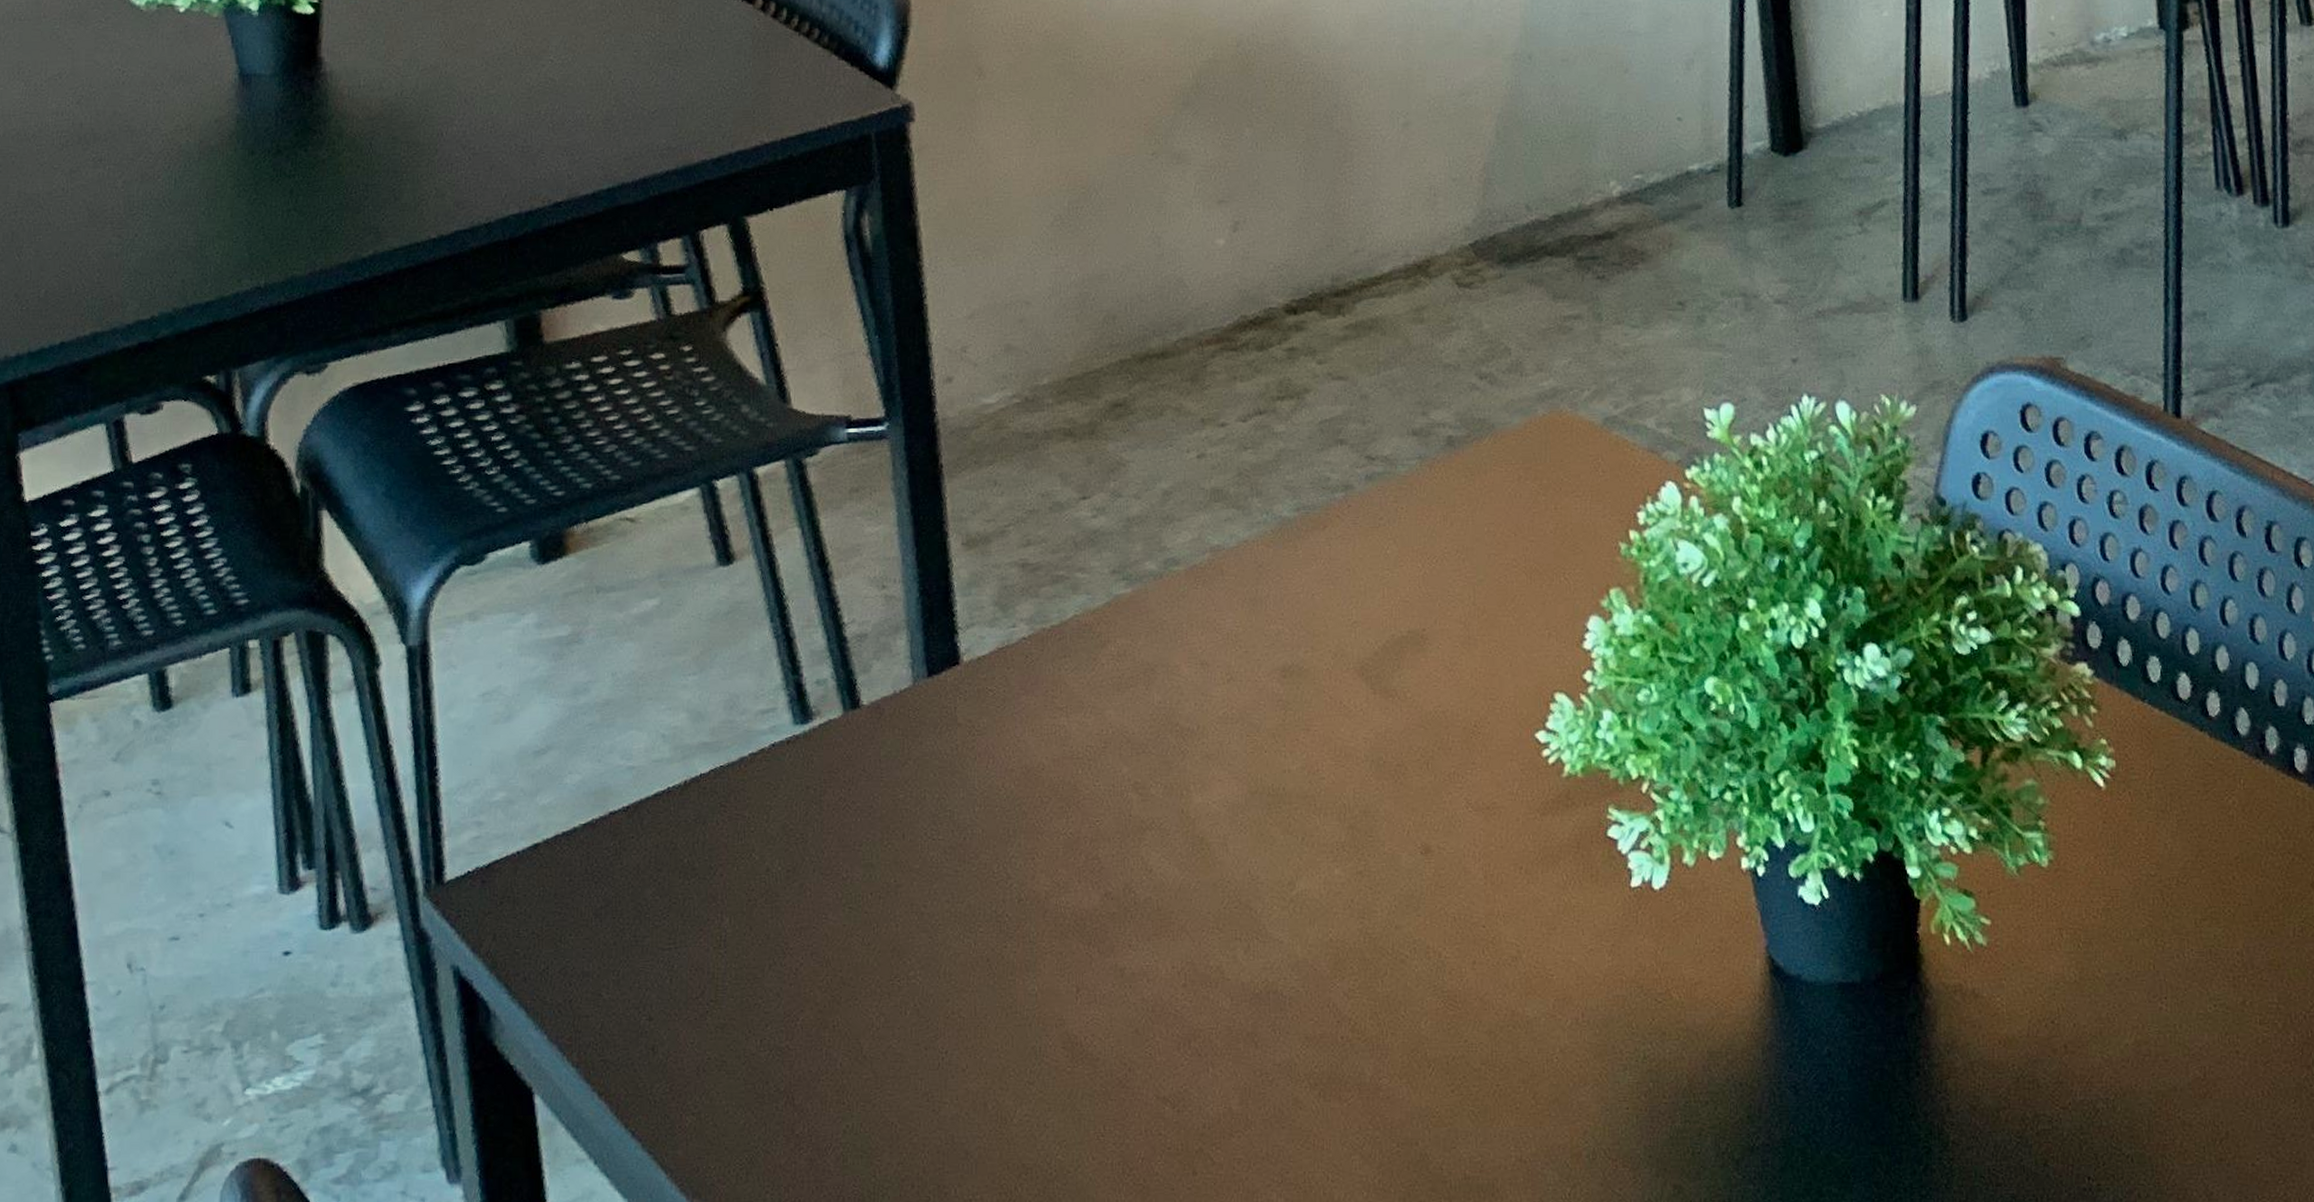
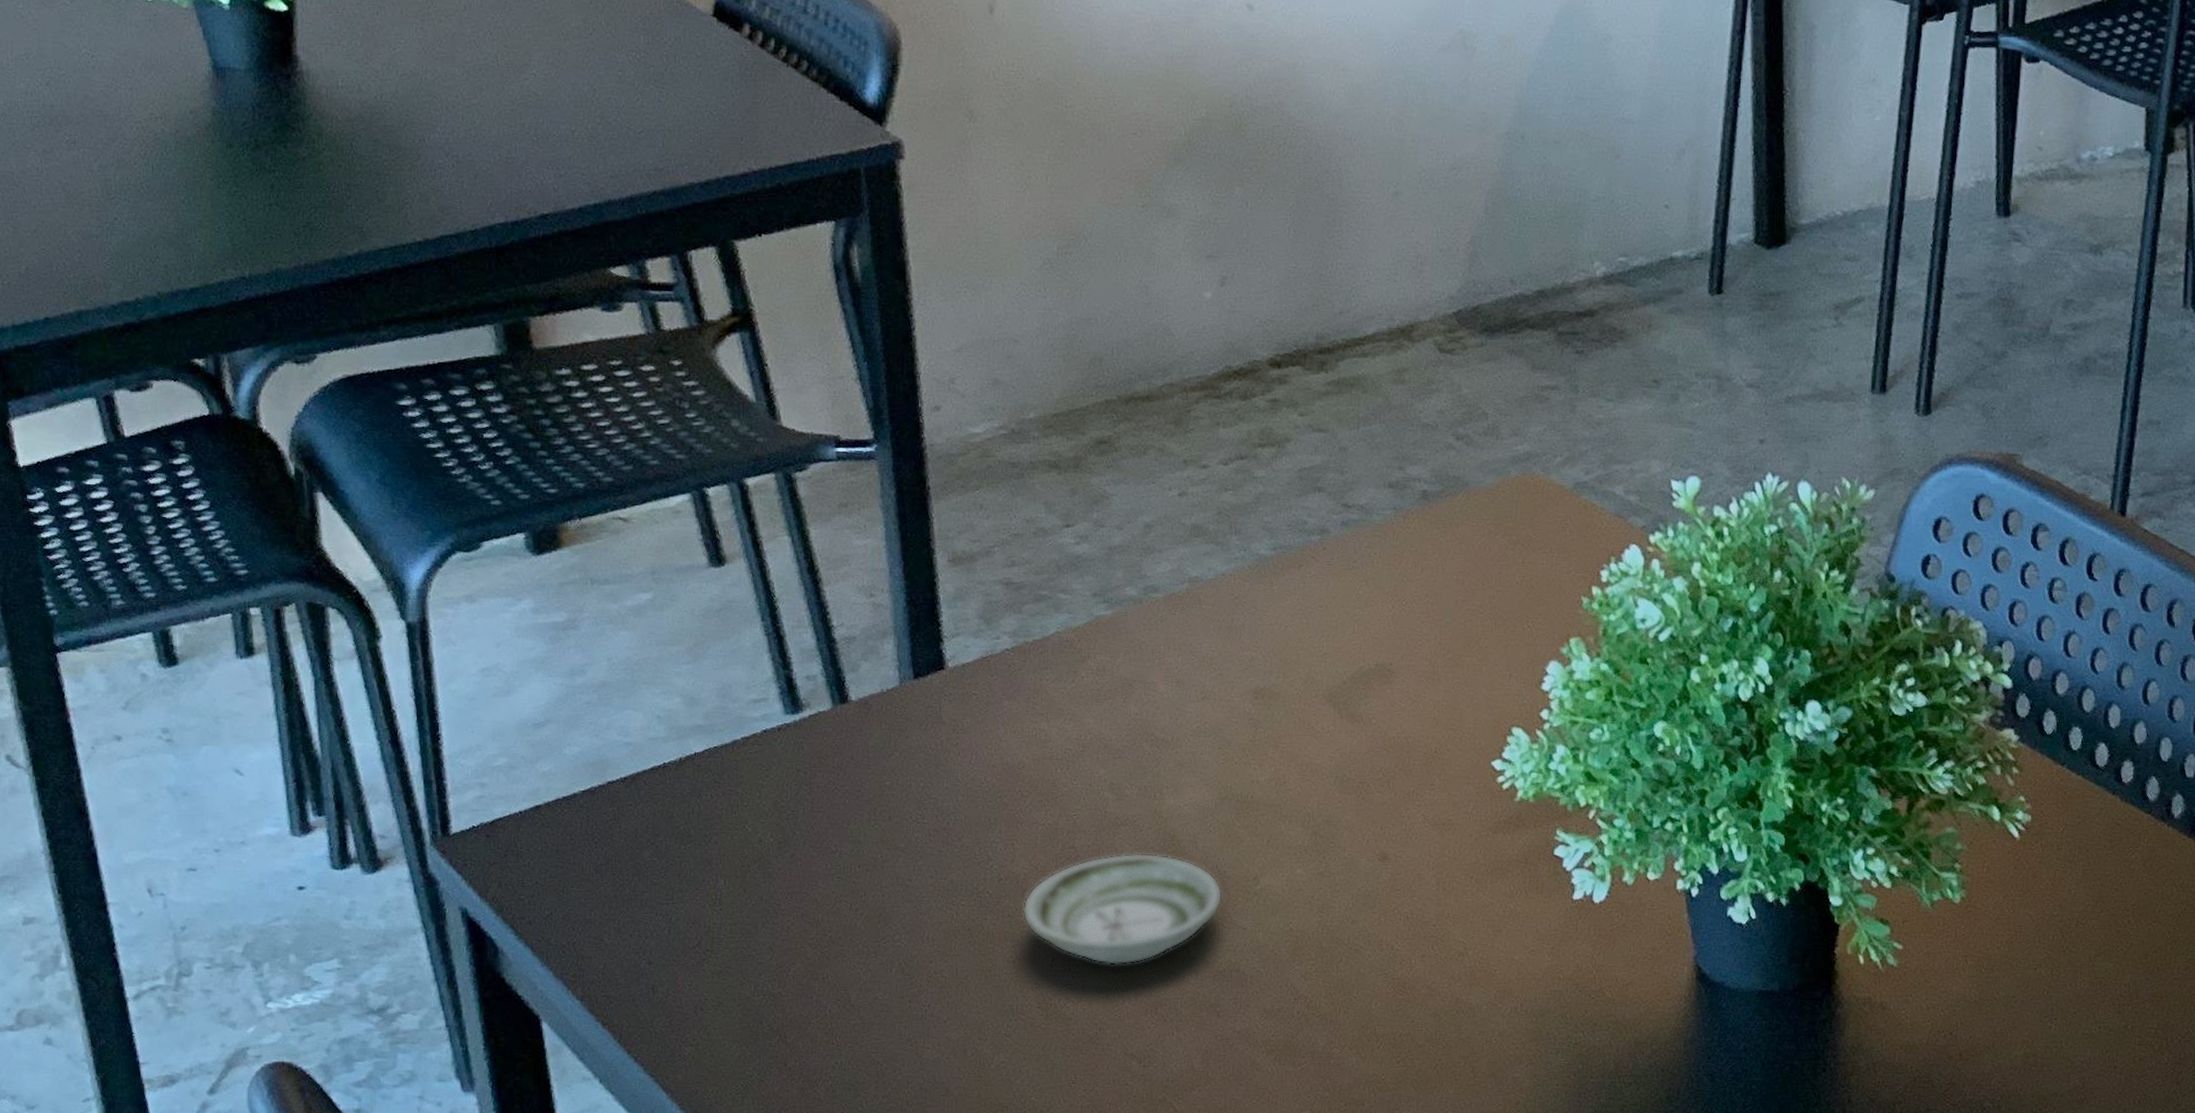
saucer: none [1044,860,1257,994] -> present [1022,853,1223,966]

